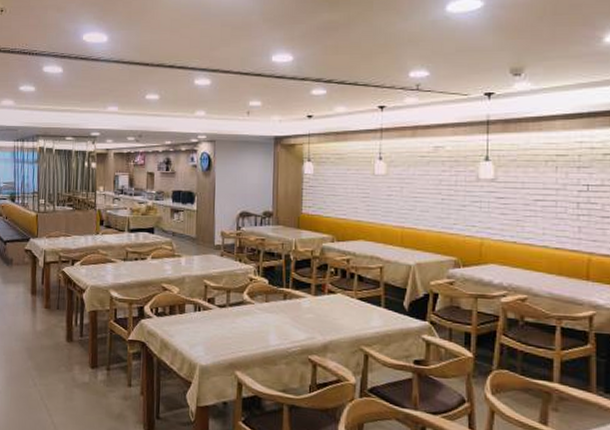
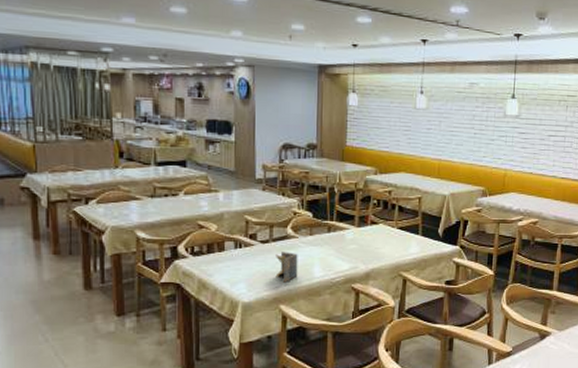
napkin holder: none [232,317,254,349] -> present [275,252,298,283]

